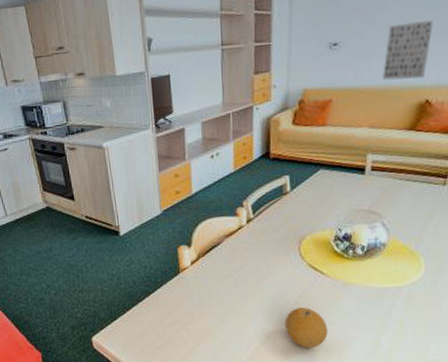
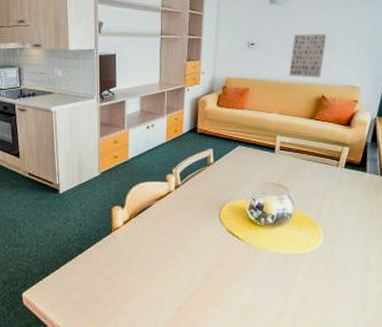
fruit: present [284,307,328,348] -> none [205,269,242,309]

